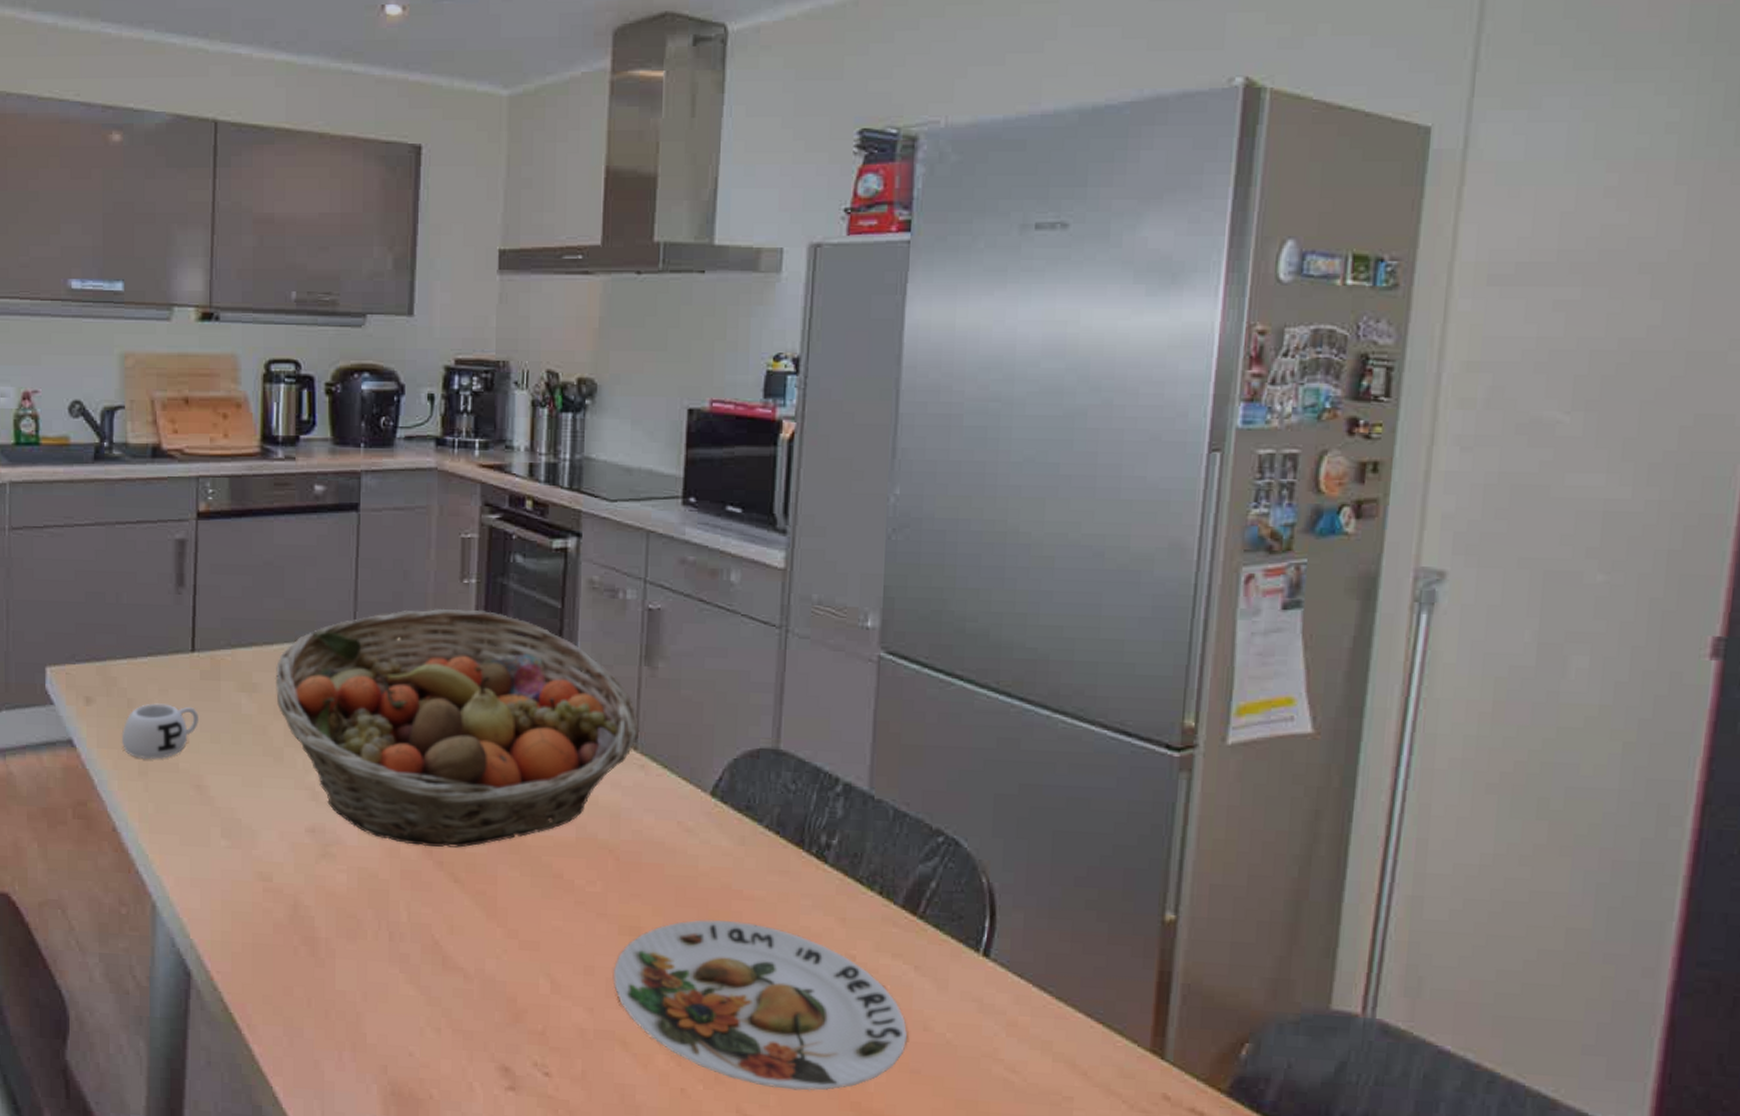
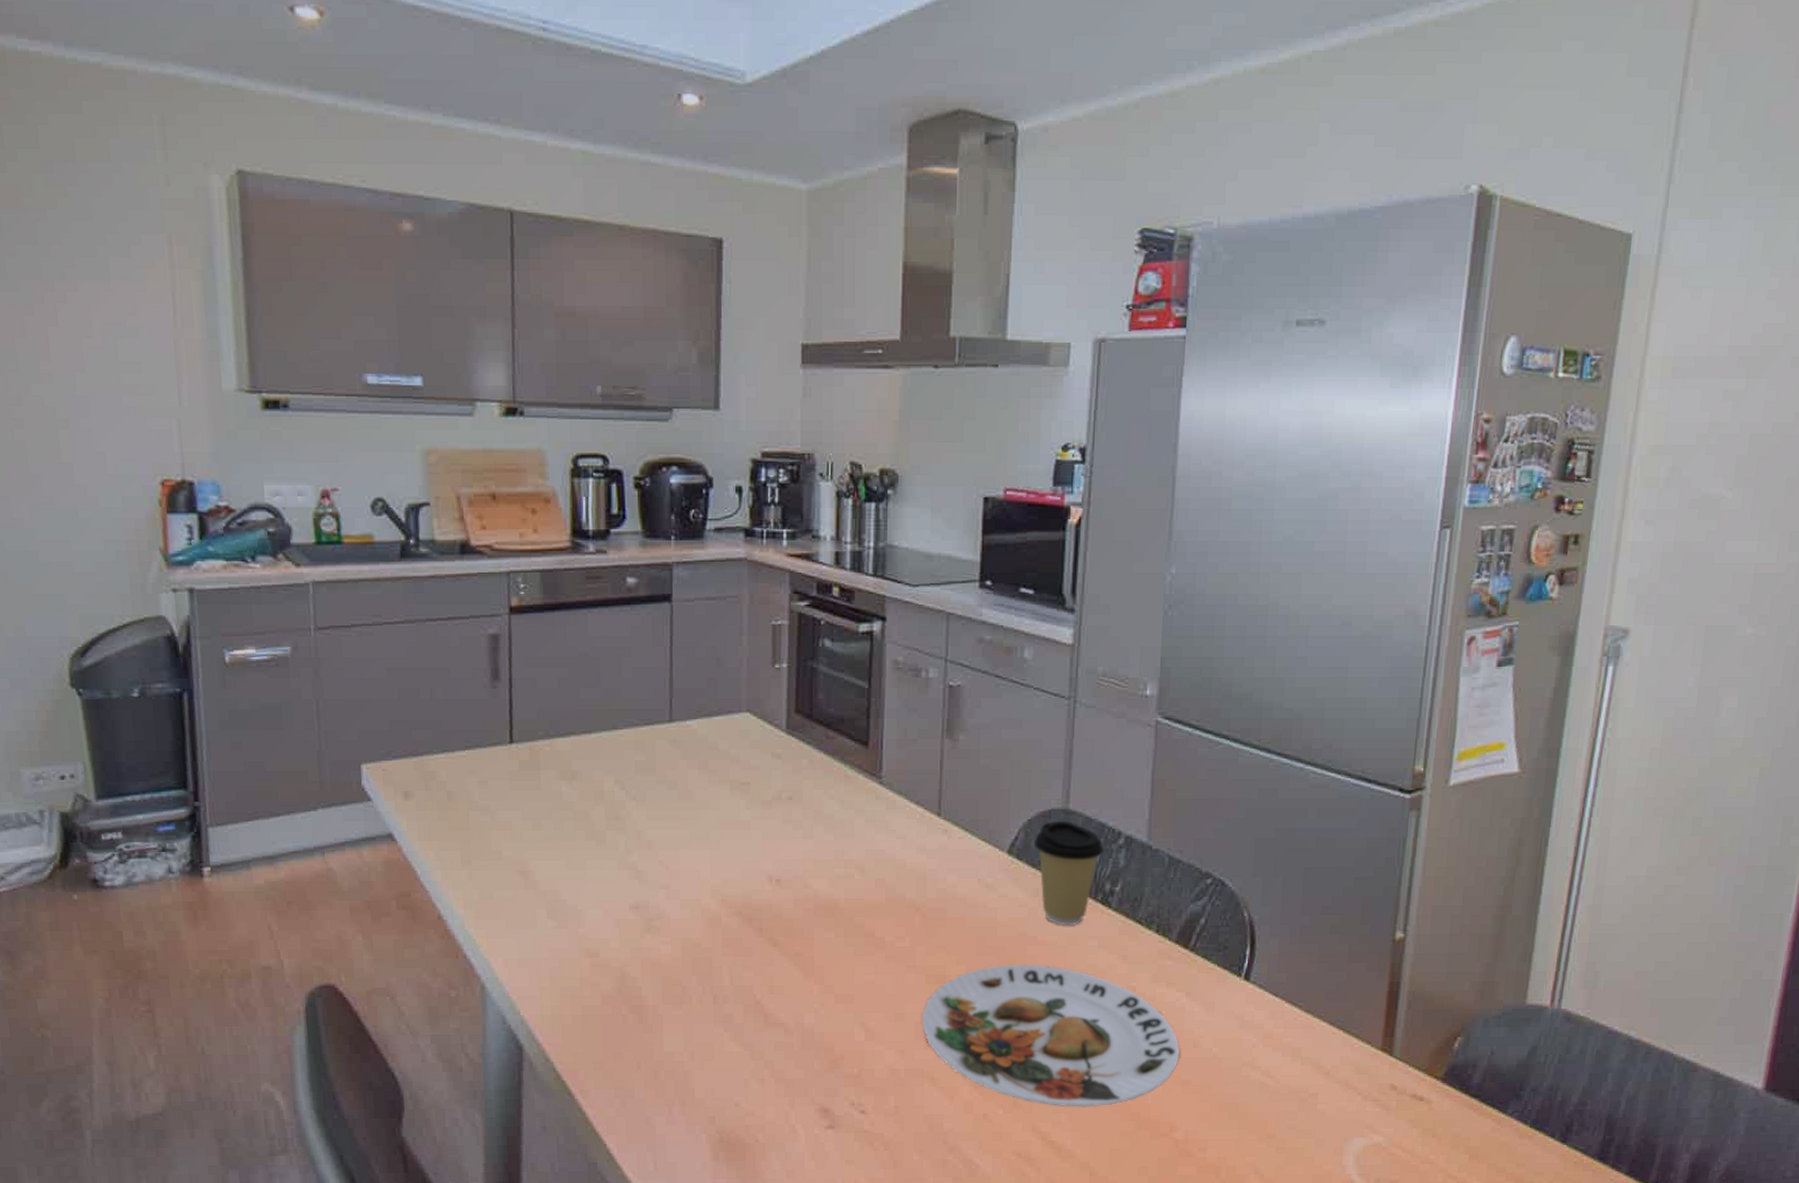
mug: present [121,703,198,760] -> none [442,795,520,850]
fruit basket: present [275,608,640,848] -> none [594,692,943,916]
coffee cup: none [740,762,819,881] -> present [1033,821,1104,926]

